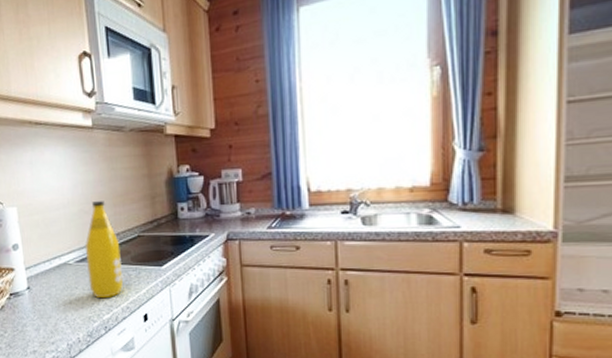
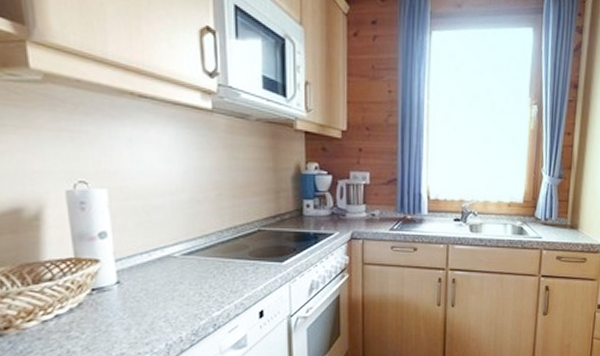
bottle: present [85,201,123,299] -> none [194,191,239,295]

